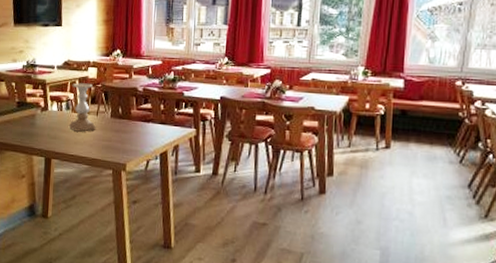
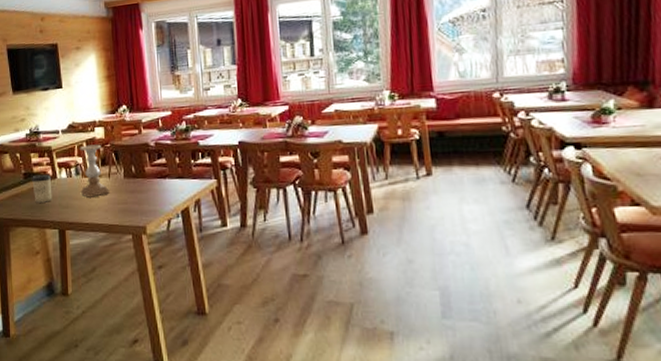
cup: none [23,105,43,131] -> present [31,174,53,203]

